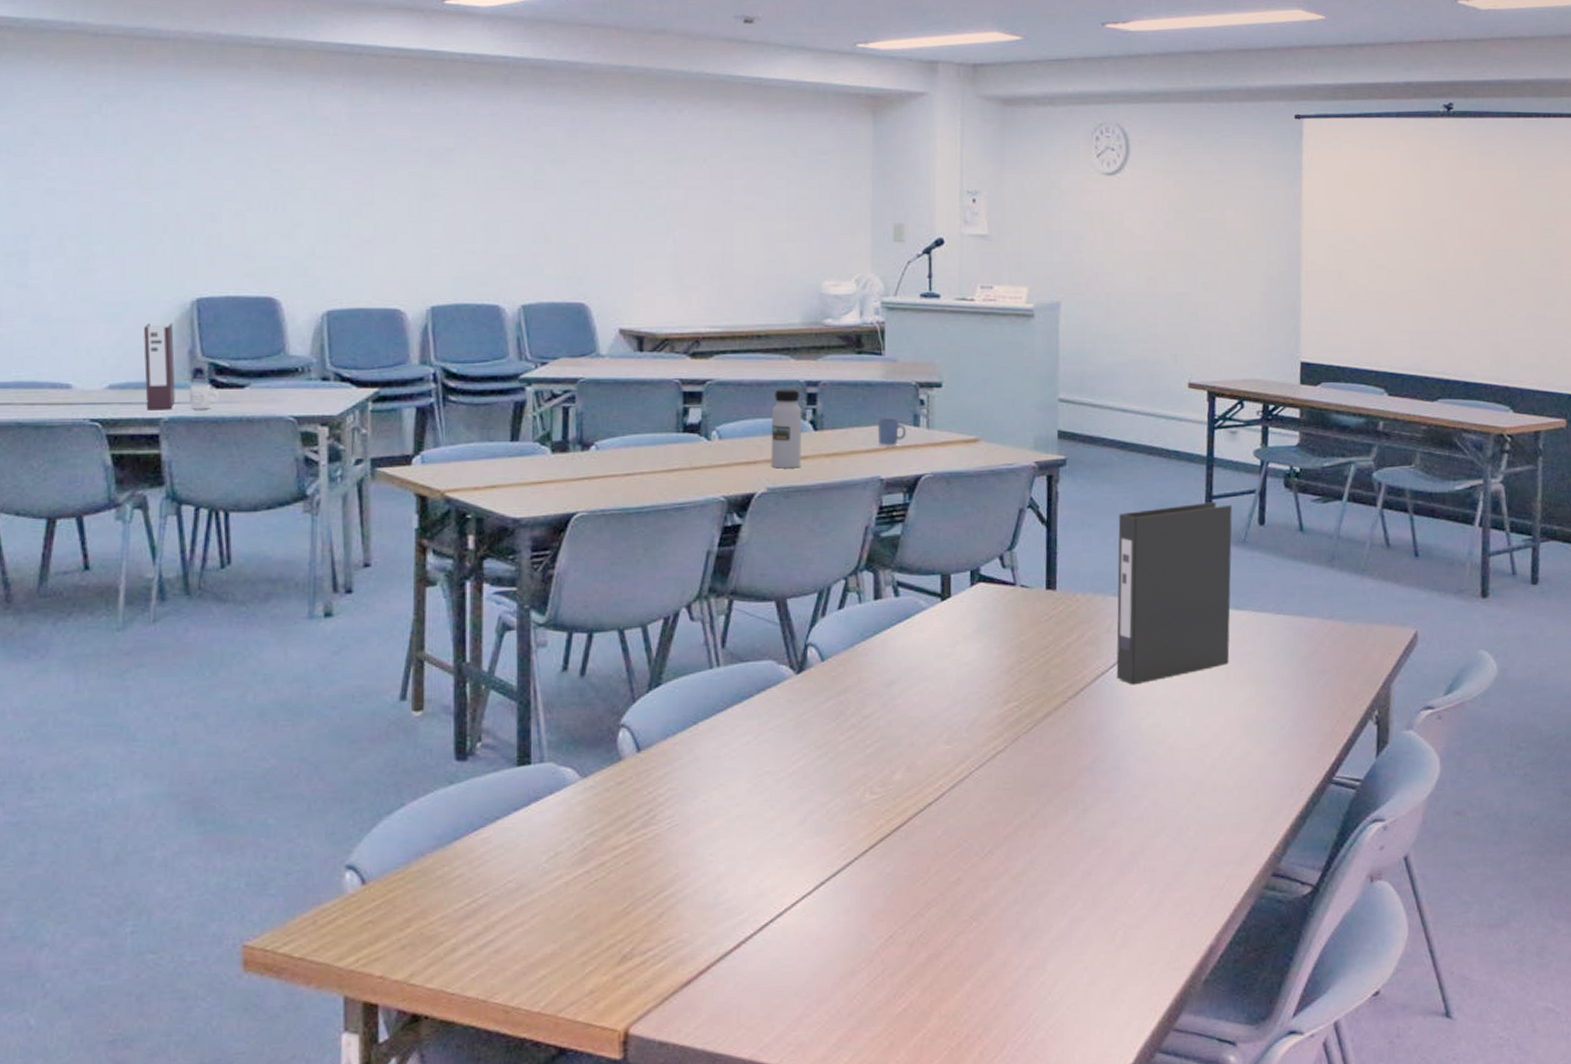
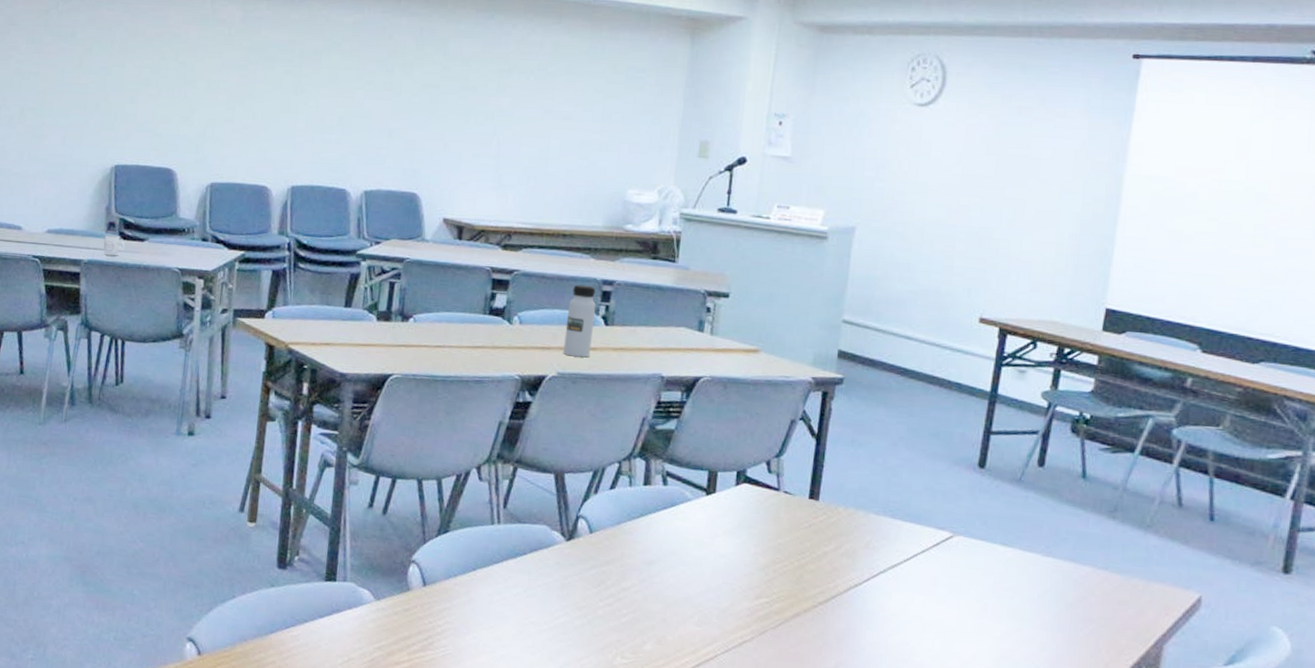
binder: present [144,323,175,410] -> none [72,182,97,254]
mug: present [877,418,907,446] -> none [663,320,691,347]
binder: present [1116,501,1232,685] -> none [869,436,1011,602]

